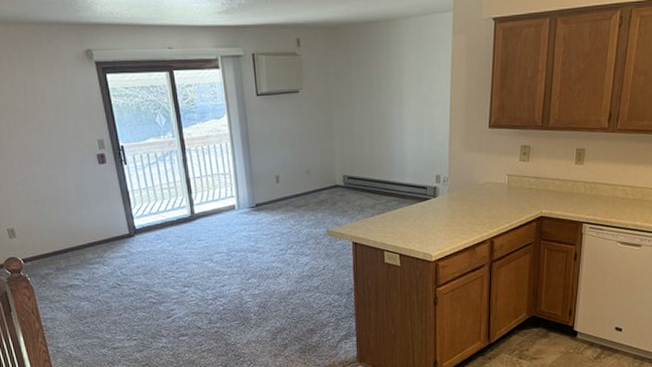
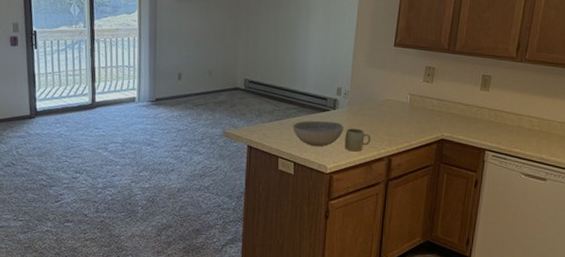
bowl: none [395,209,446,237] -> present [293,120,344,147]
mug: none [447,214,473,237] -> present [344,128,371,152]

